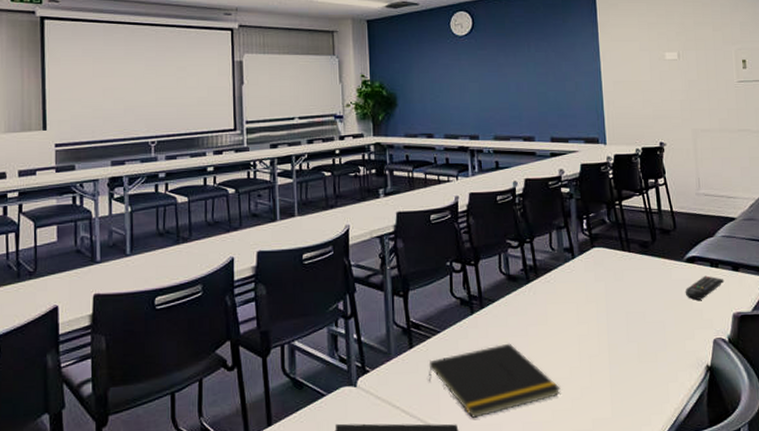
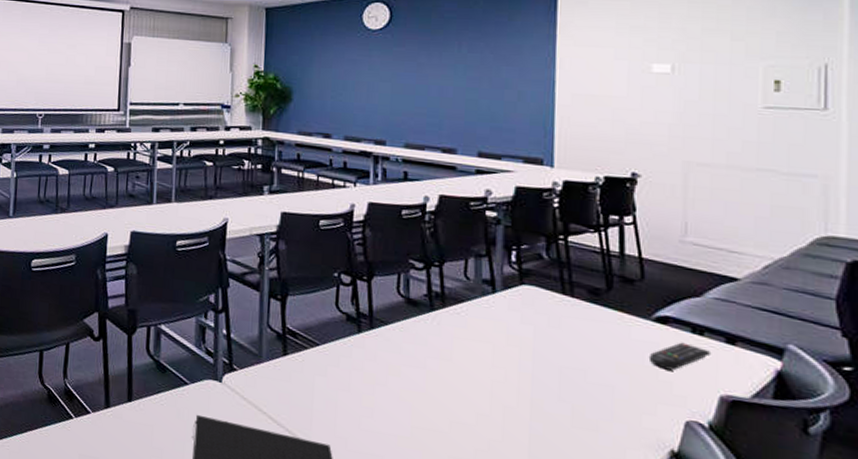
notepad: present [429,343,561,418] -> none [302,371,462,444]

